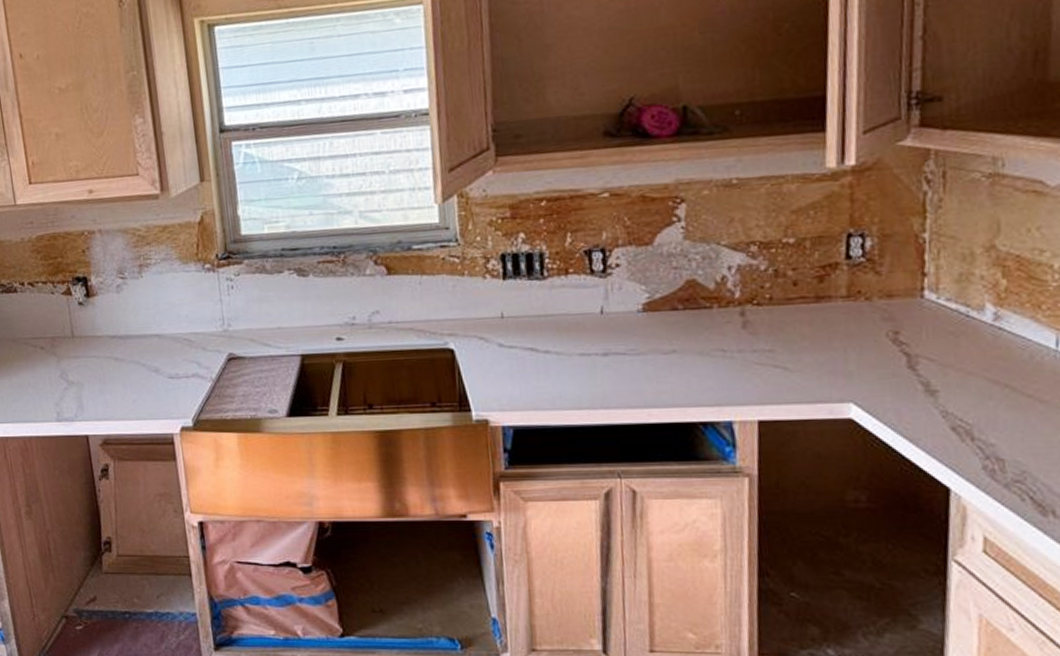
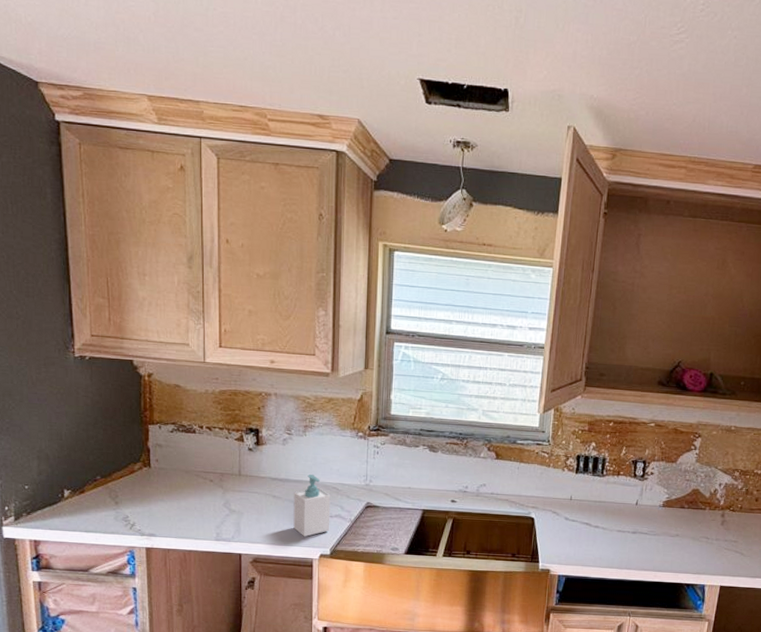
soap bottle: none [138,326,188,407] -> present [293,474,331,537]

